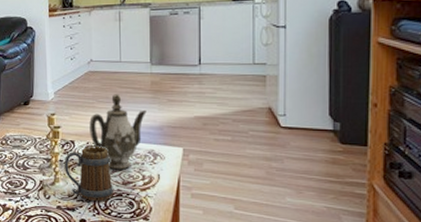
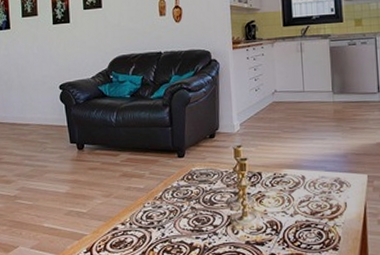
mug: present [64,147,113,201] -> none [251,177,302,233]
teapot: present [89,94,147,170] -> none [276,123,331,200]

